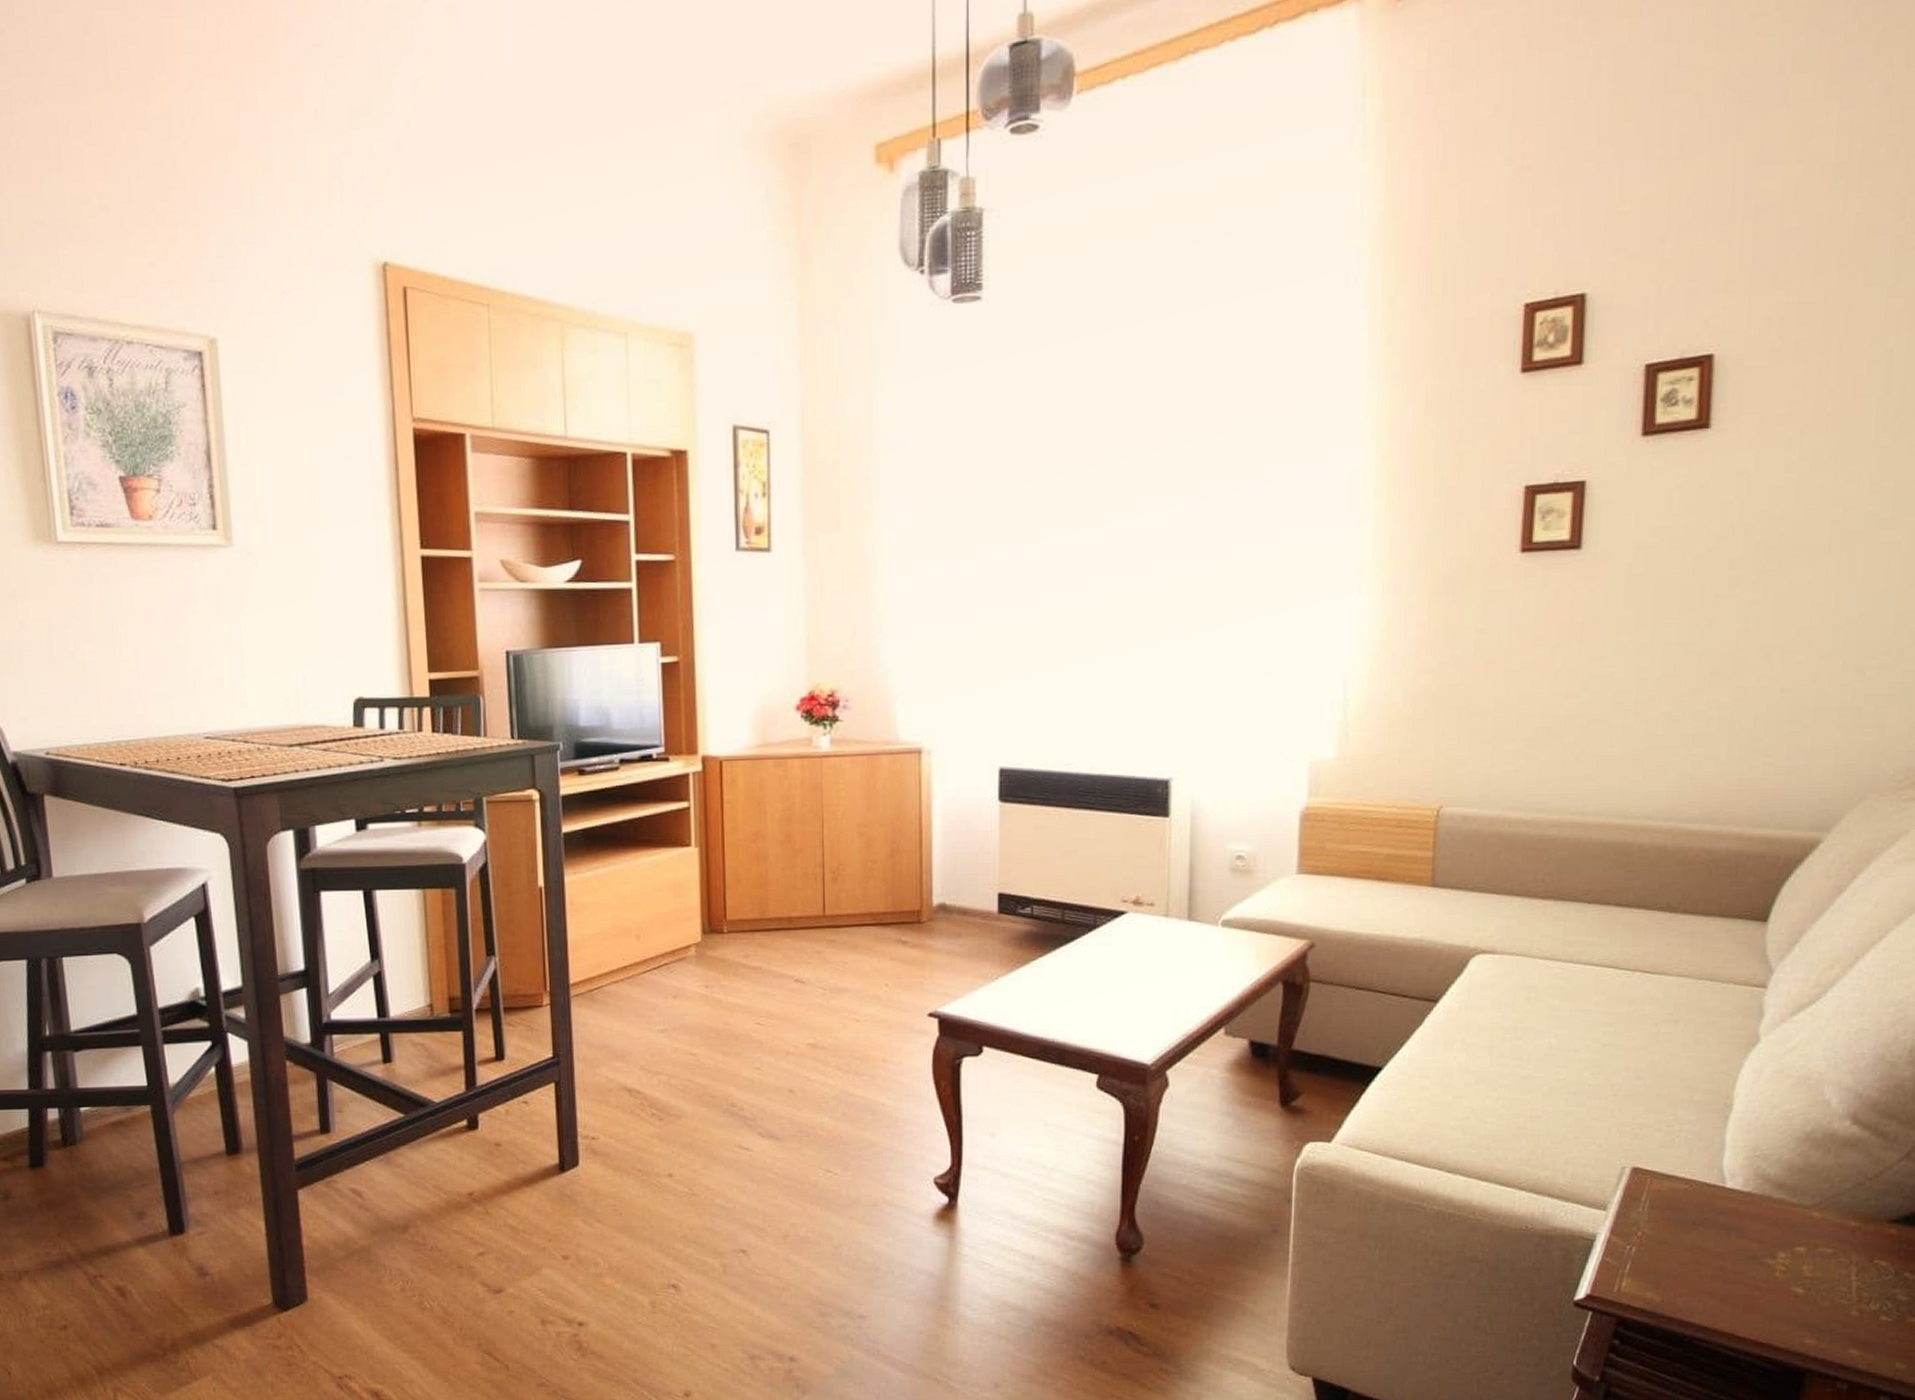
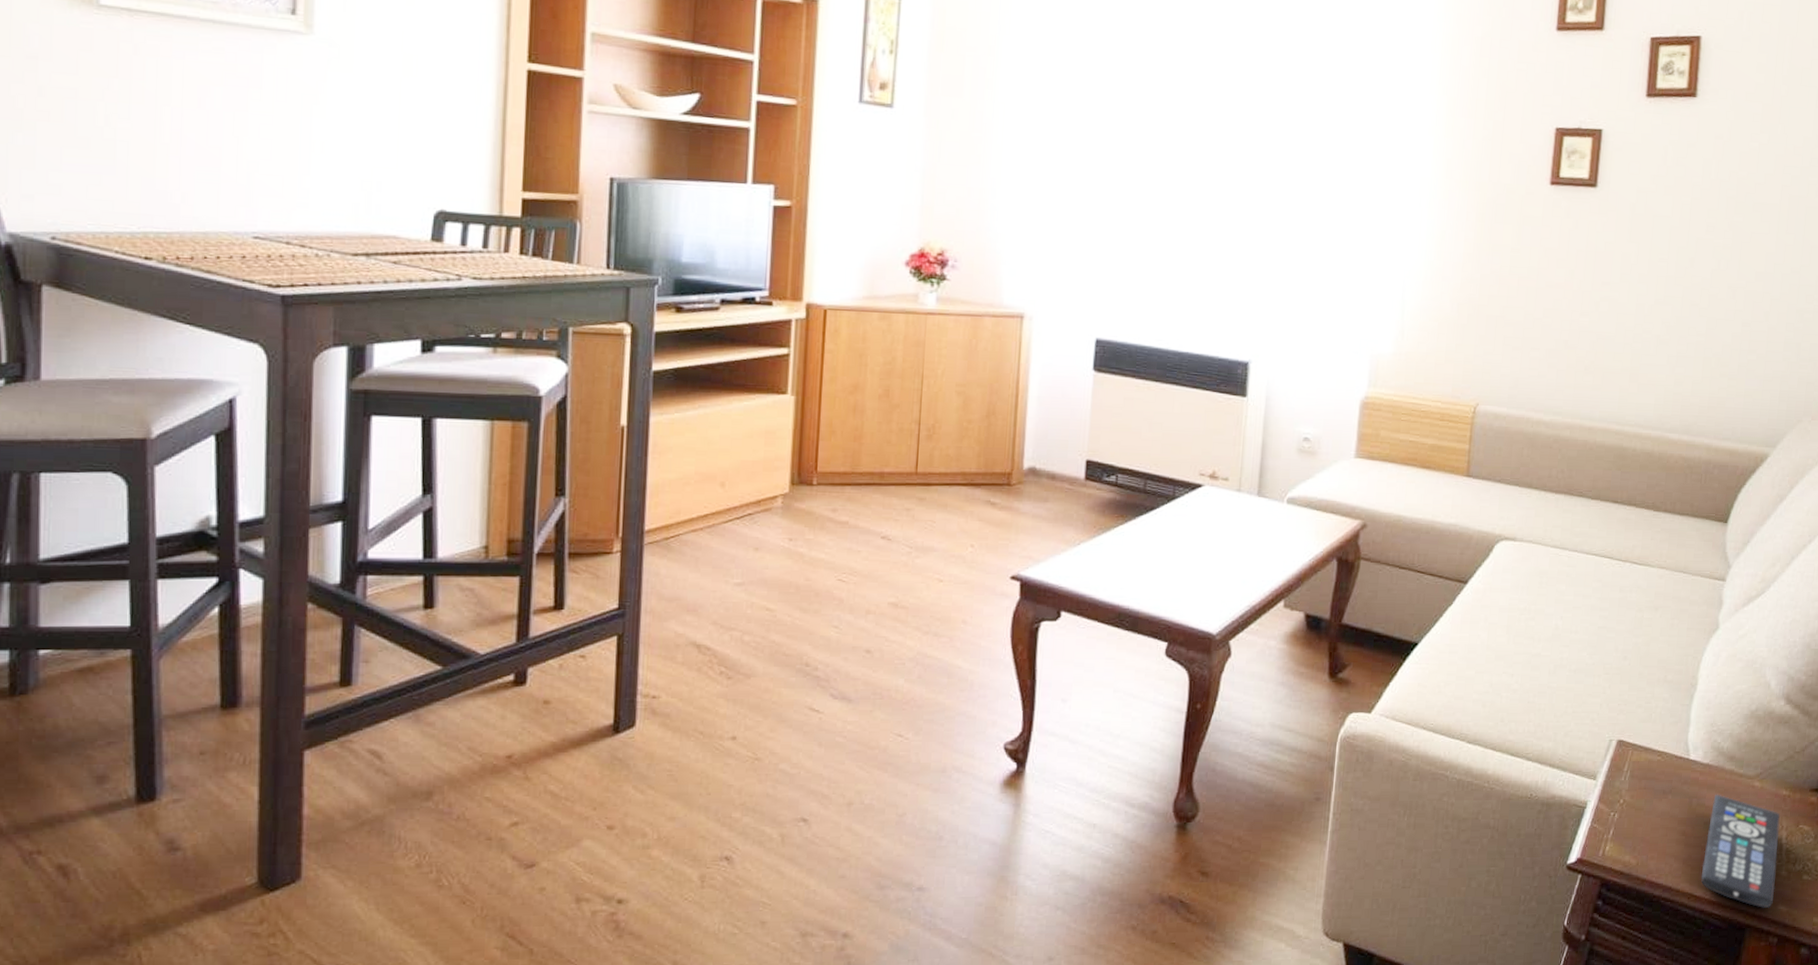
remote control: none [1744,1225,1848,1351] -> present [1701,794,1780,908]

